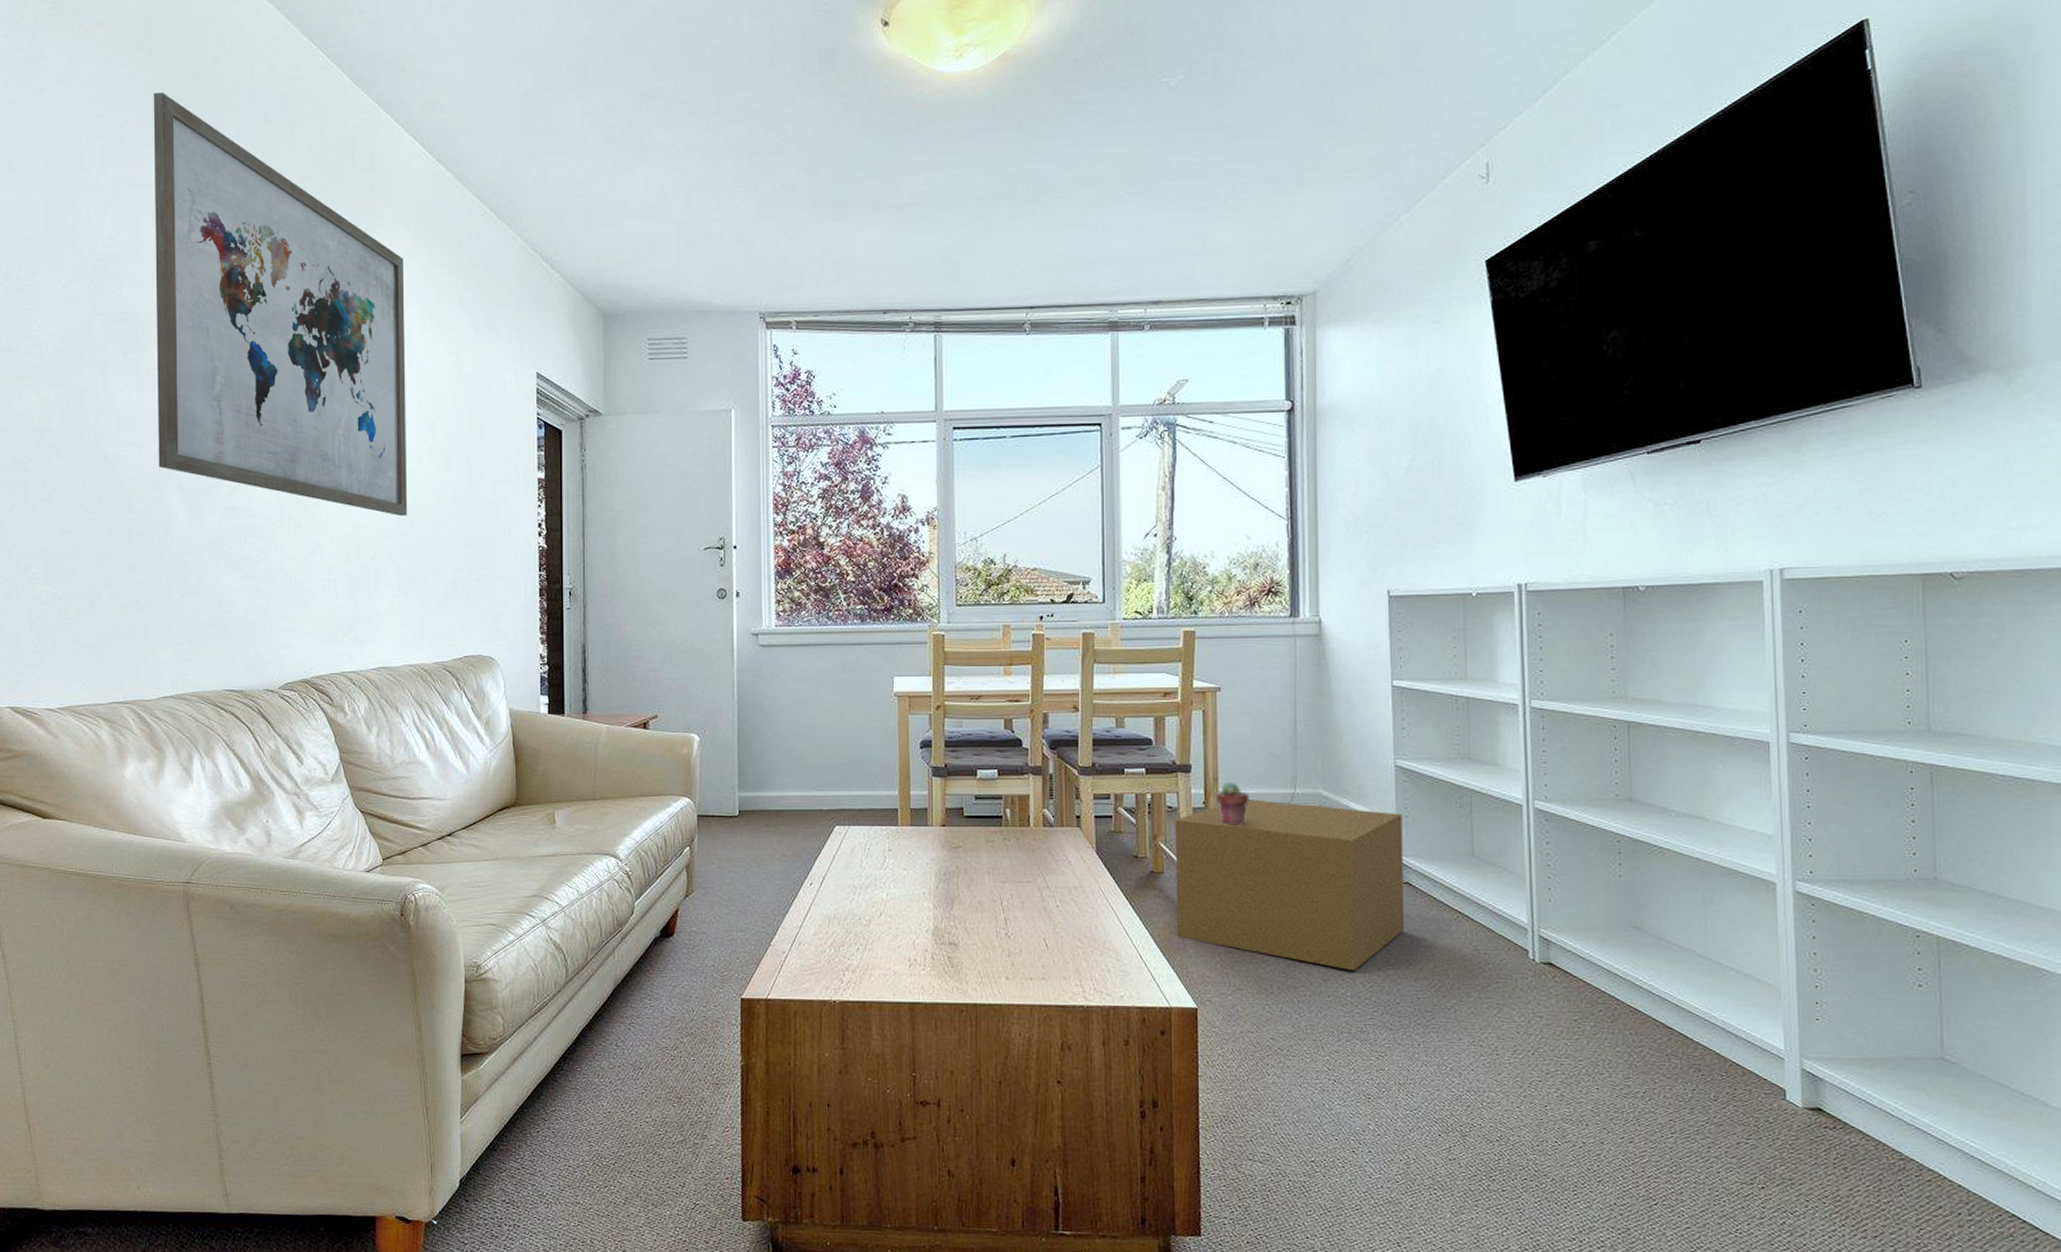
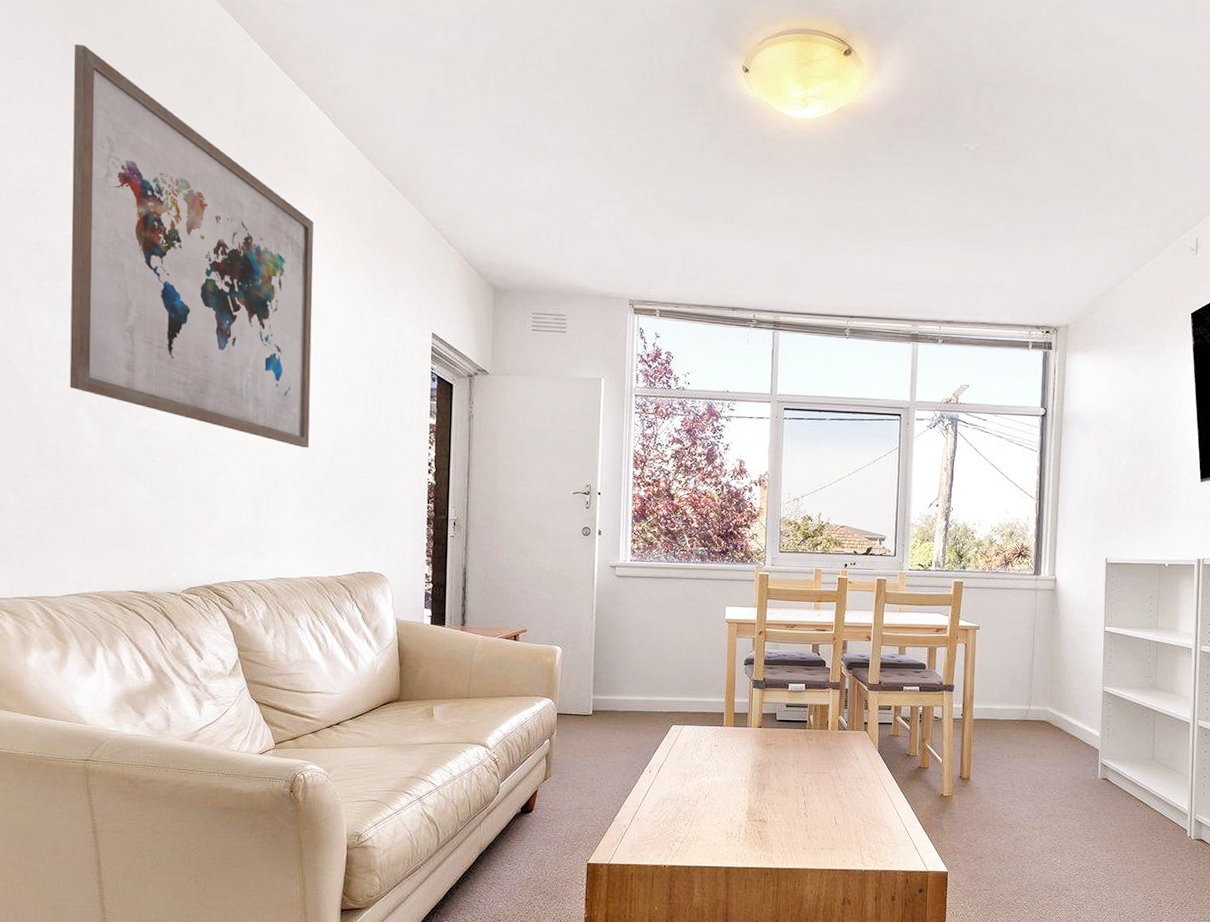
cardboard box: present [1174,800,1404,972] -> none [936,713,1106,845]
potted succulent: present [1216,781,1250,825] -> none [971,699,996,733]

